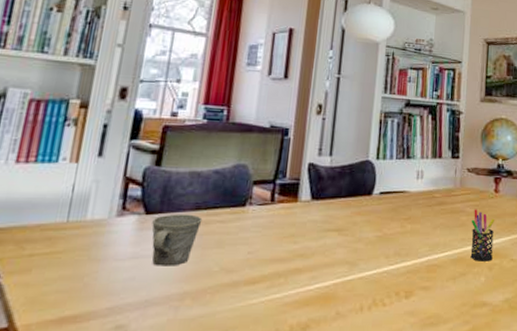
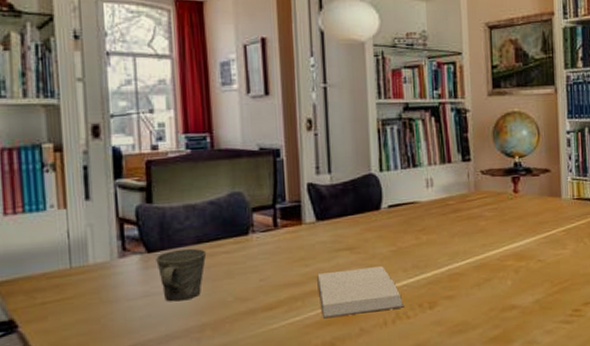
book: none [302,251,382,298] -> present [317,266,405,319]
pen holder: present [470,209,494,261] -> none [491,212,518,266]

